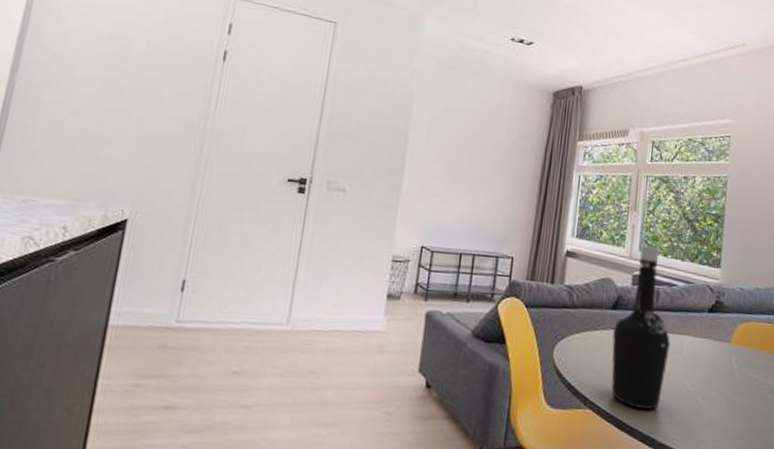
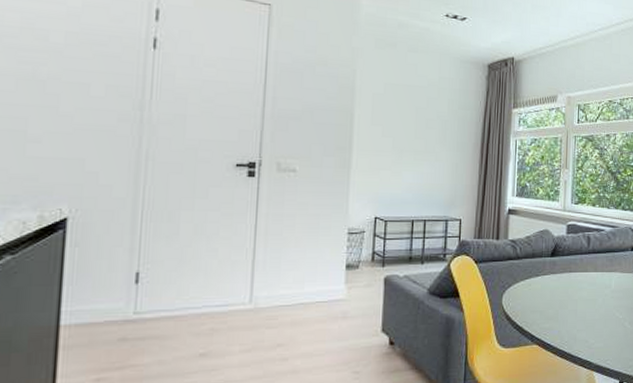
bottle: present [611,245,670,410] -> none [552,198,601,339]

